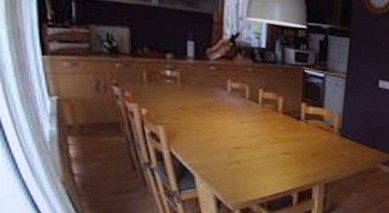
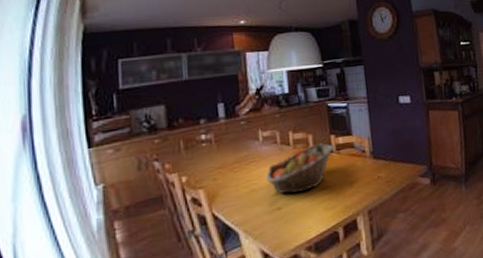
fruit basket: none [229,108,303,152] -> present [266,143,334,194]

